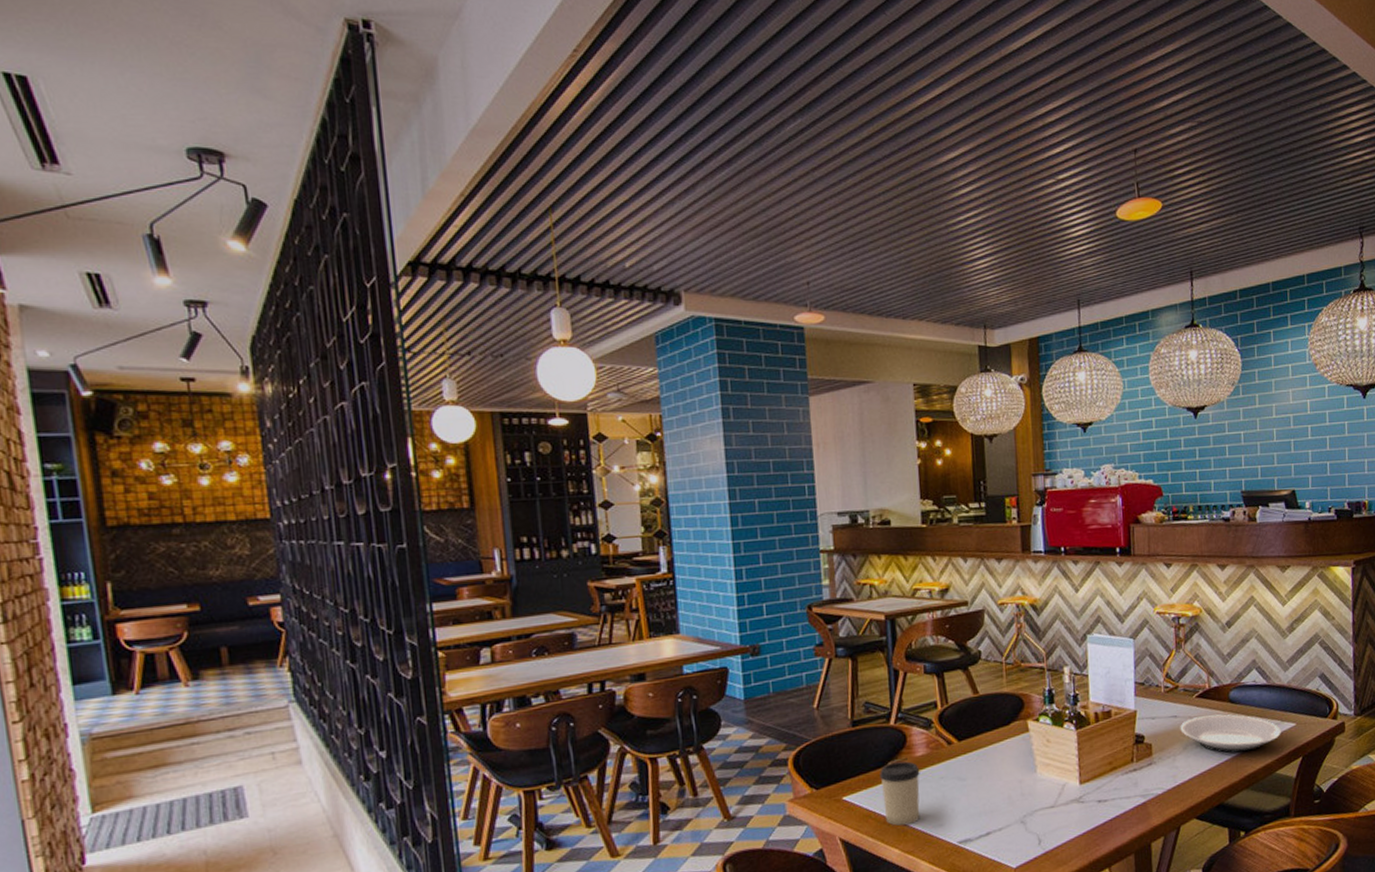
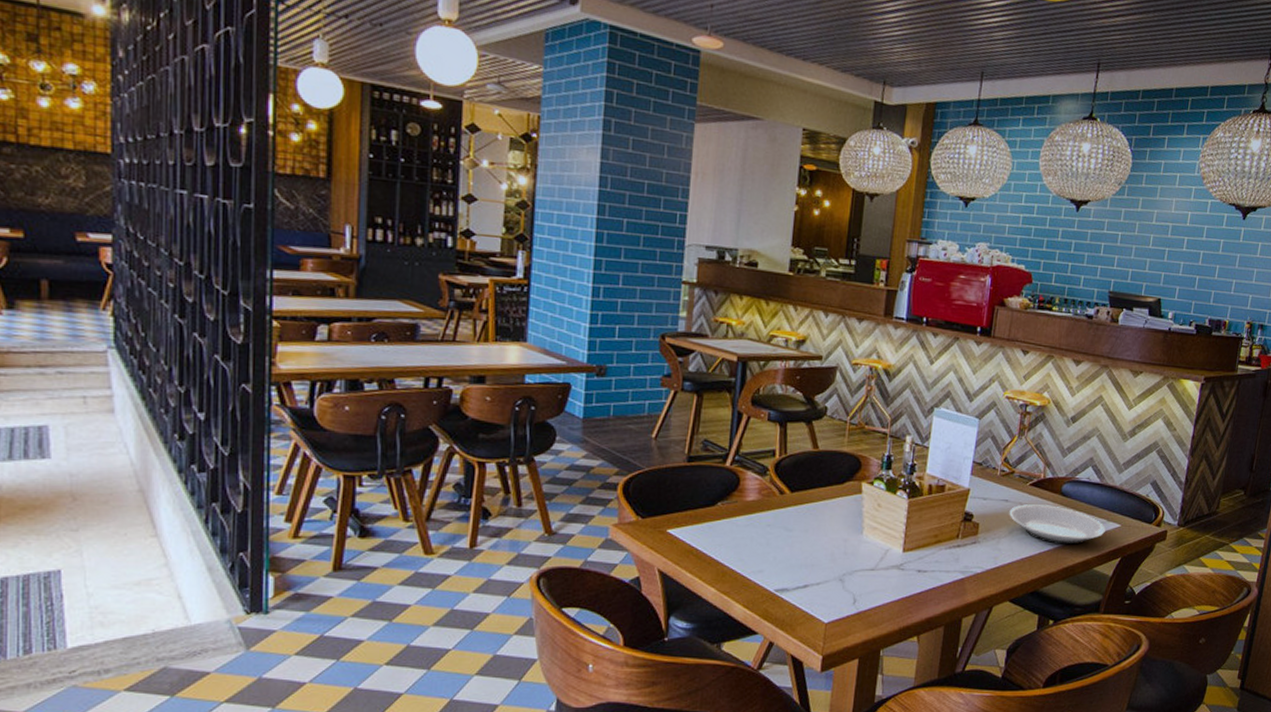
cup: present [879,761,920,826] -> none [707,503,748,567]

